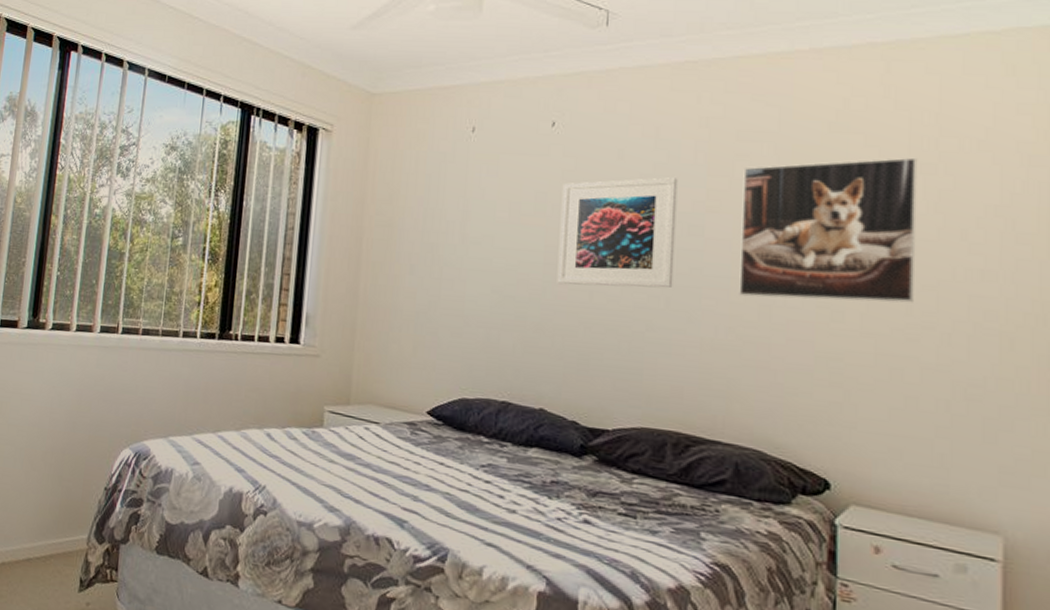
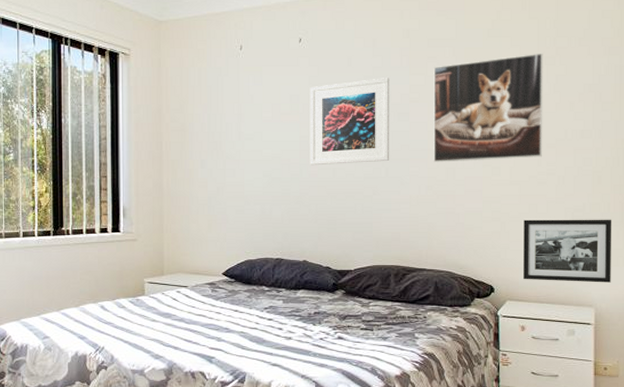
picture frame: none [879,389,1035,502] -> present [523,219,612,283]

